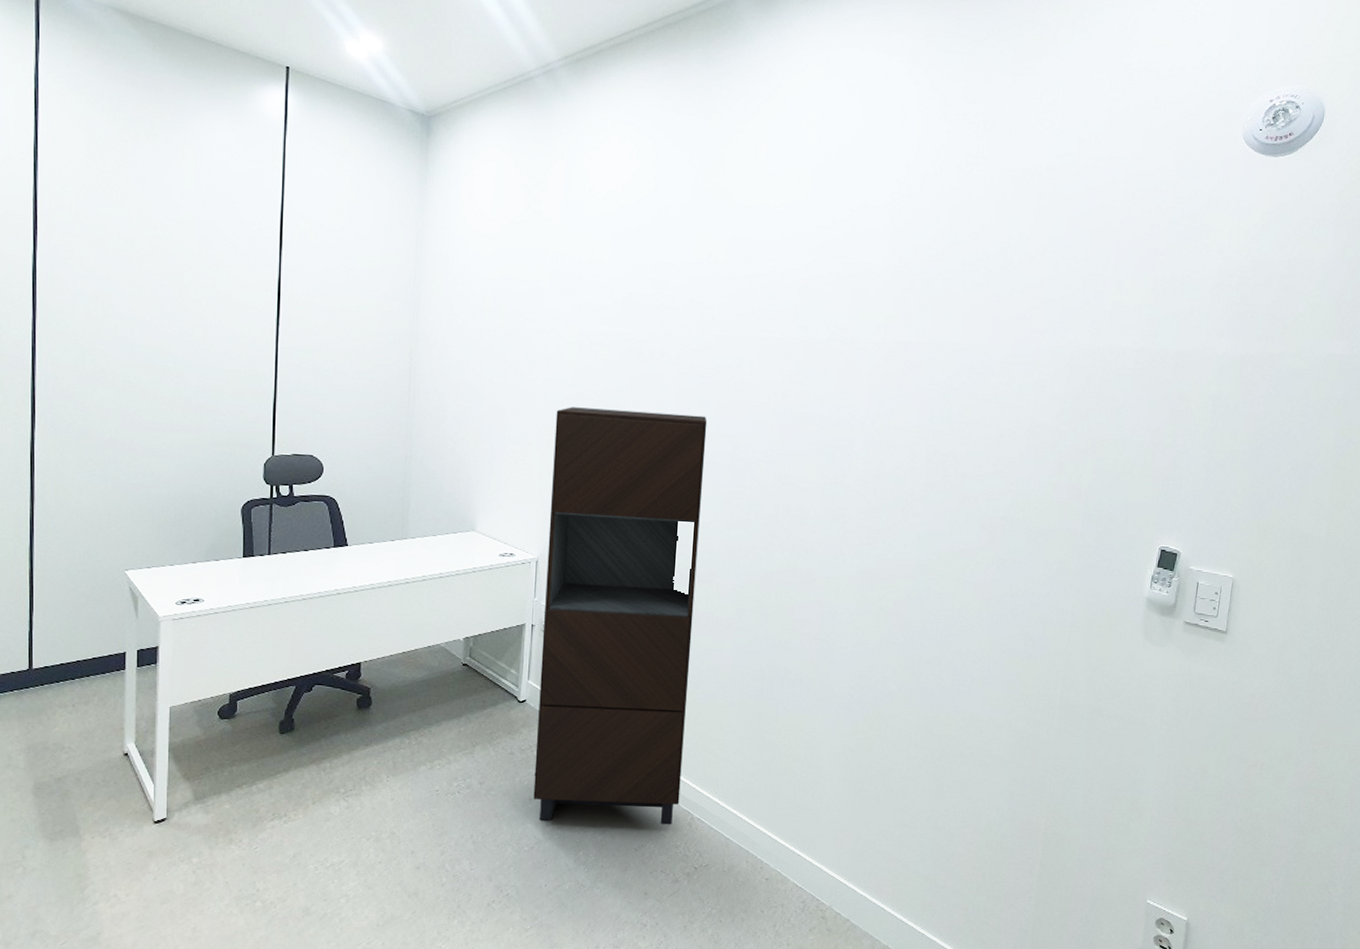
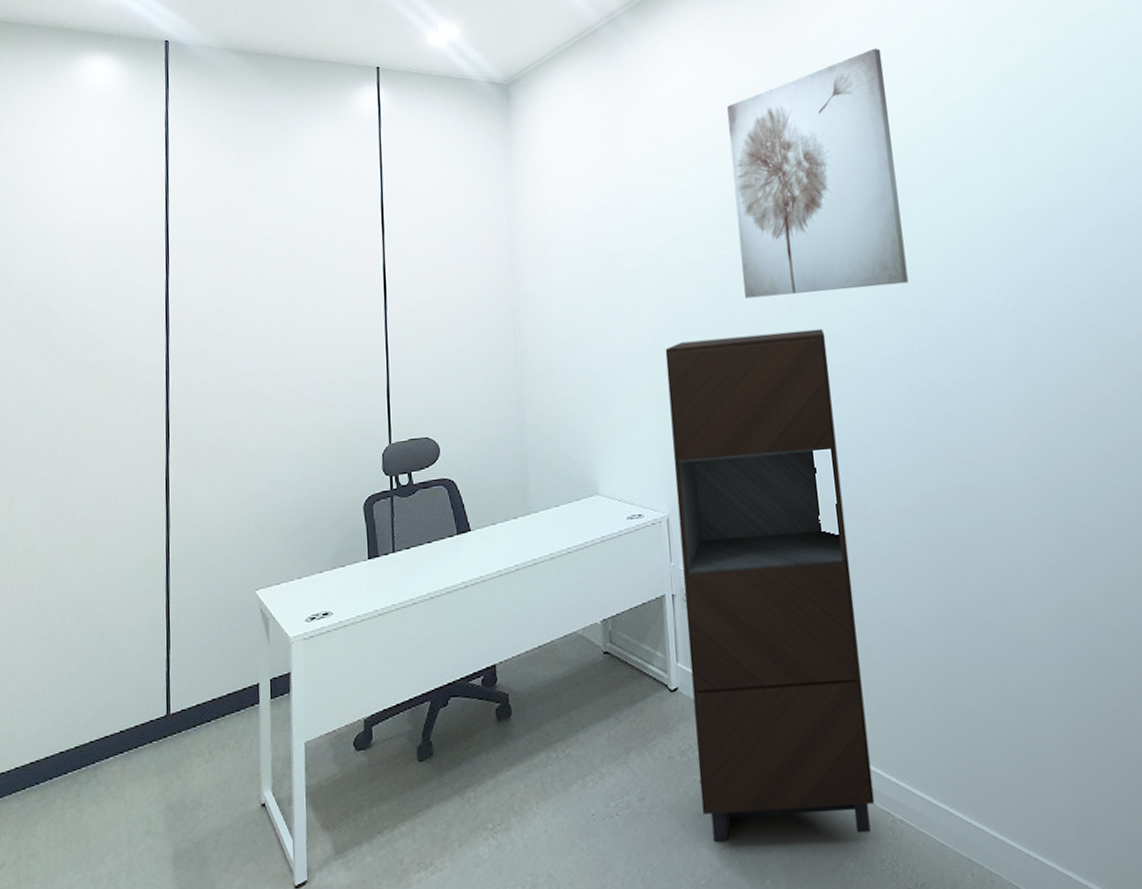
wall art: none [640,158,810,389] -> present [727,48,909,299]

